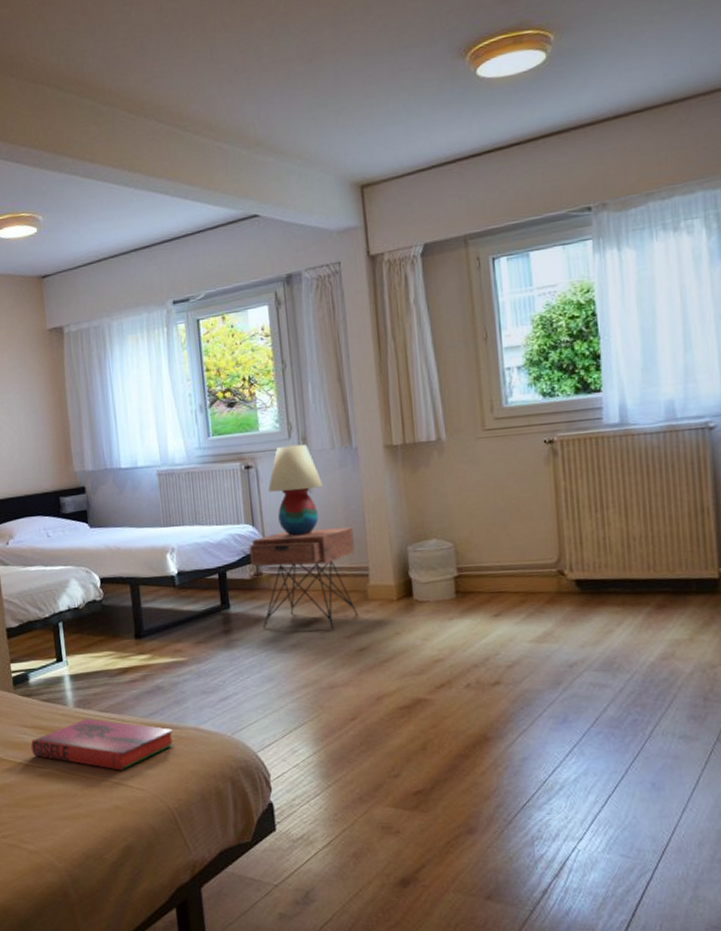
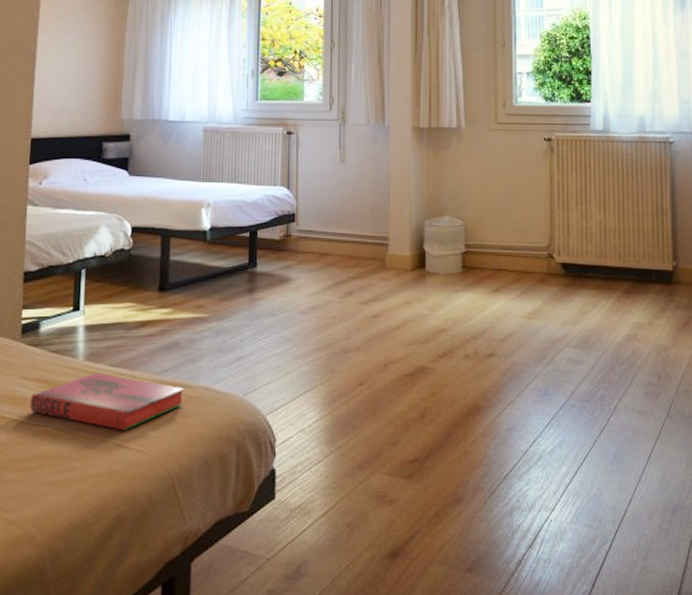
nightstand: present [249,527,359,629] -> none [281,196,378,294]
table lamp: present [267,444,323,536] -> none [305,117,356,202]

